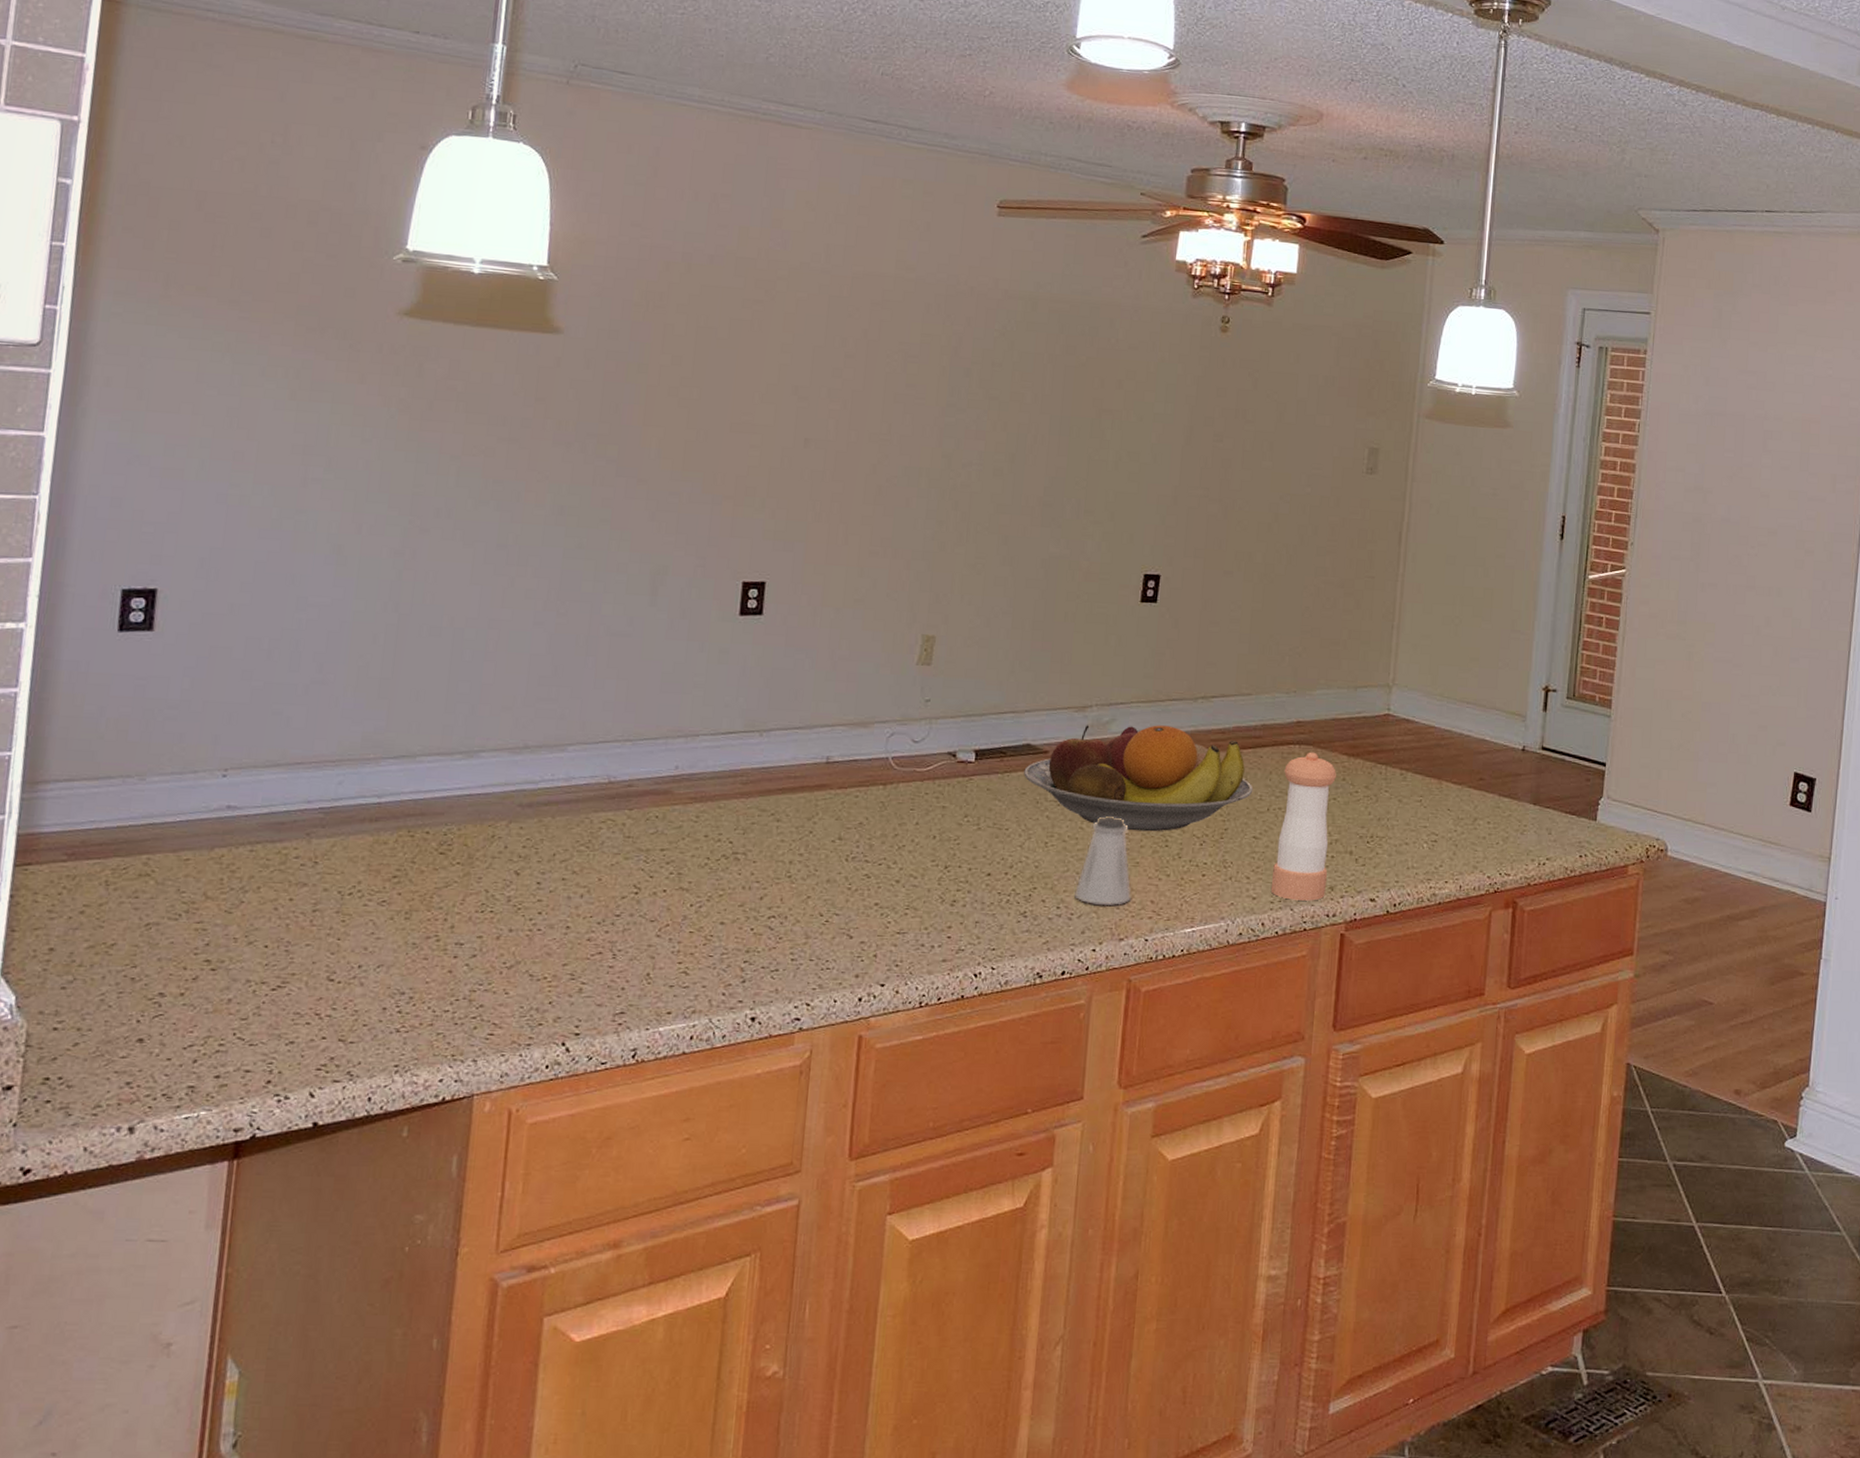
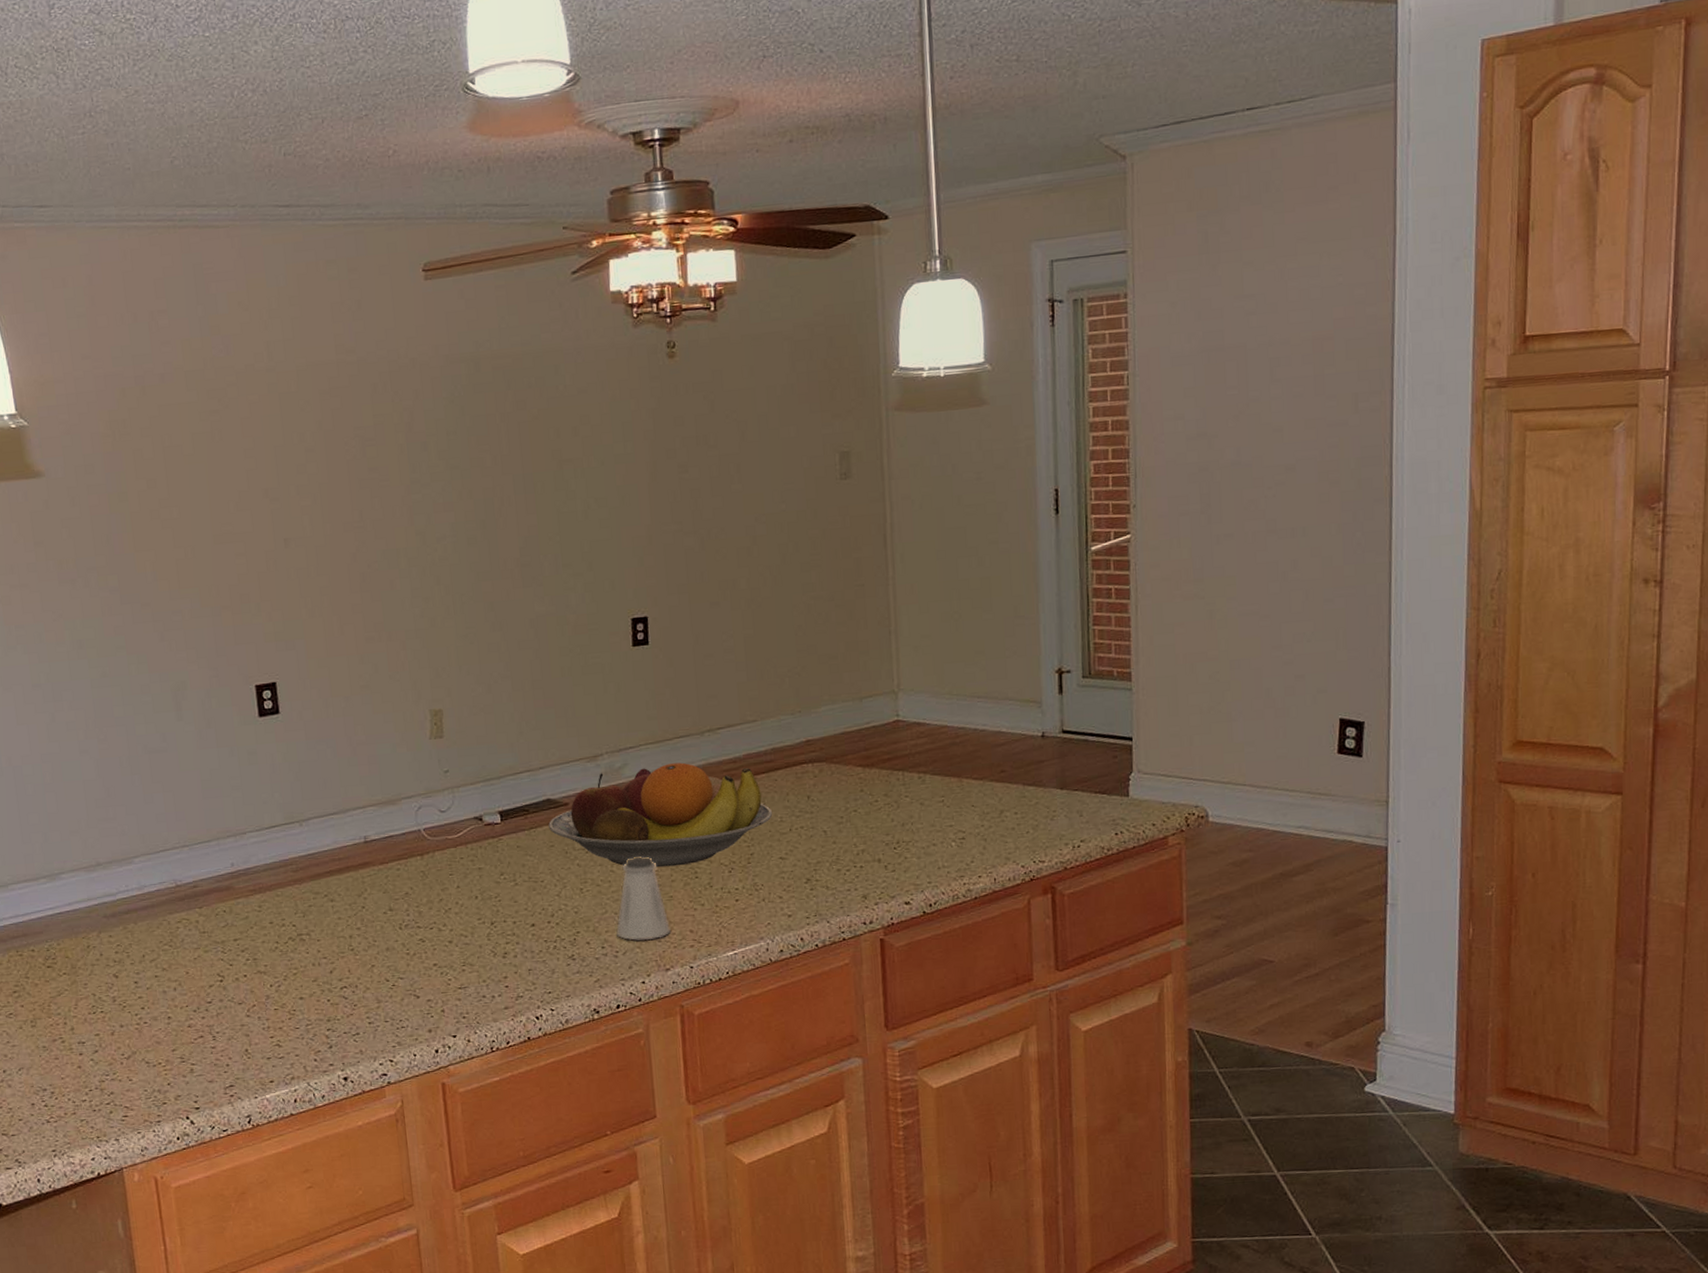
pepper shaker: present [1270,752,1336,901] -> none [800,768,859,913]

